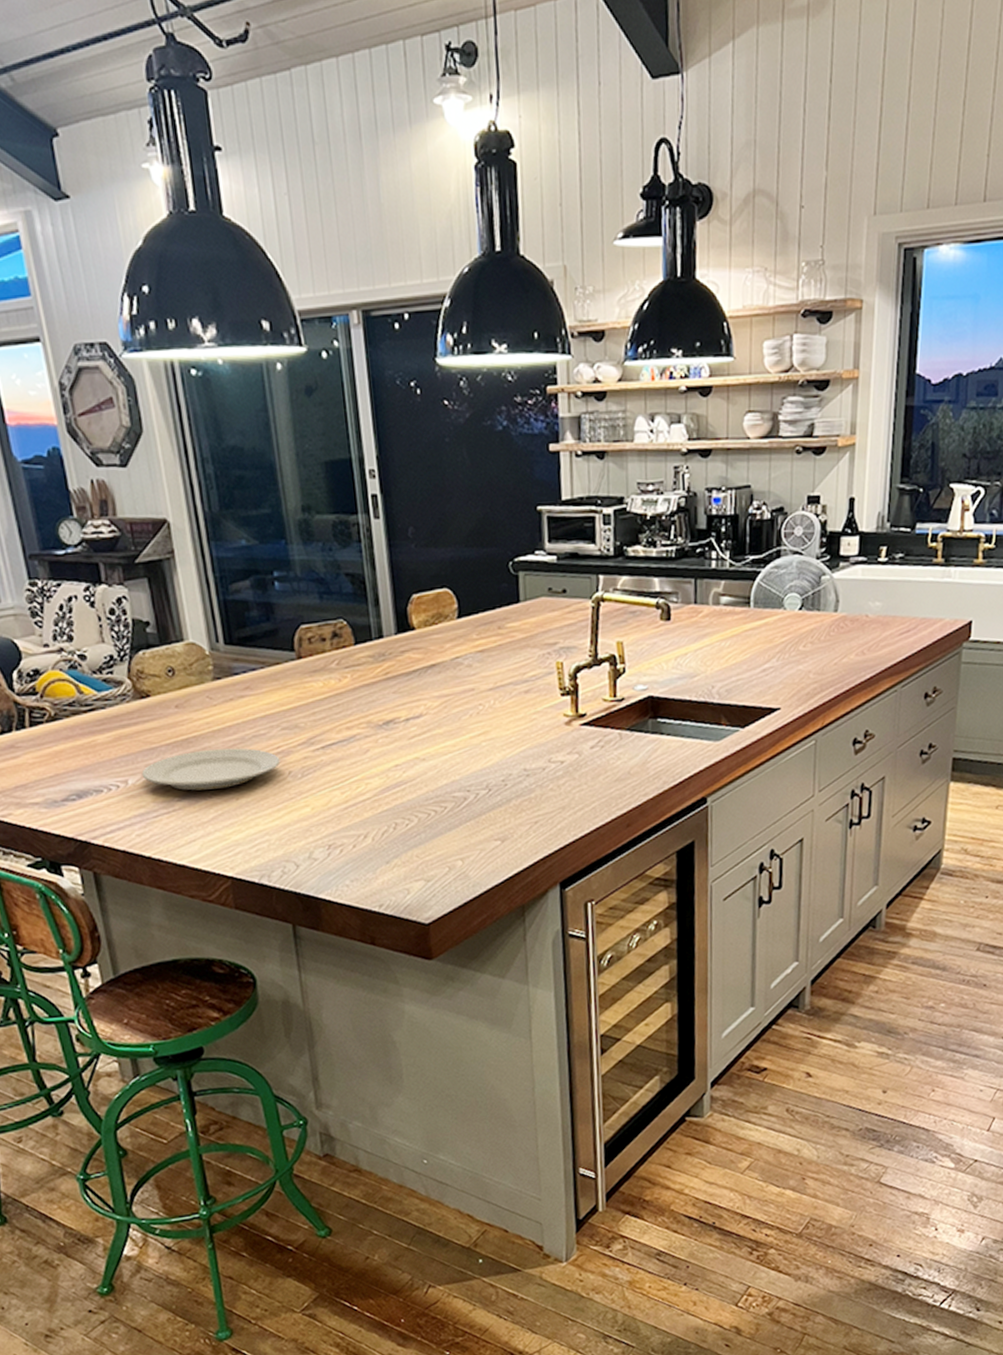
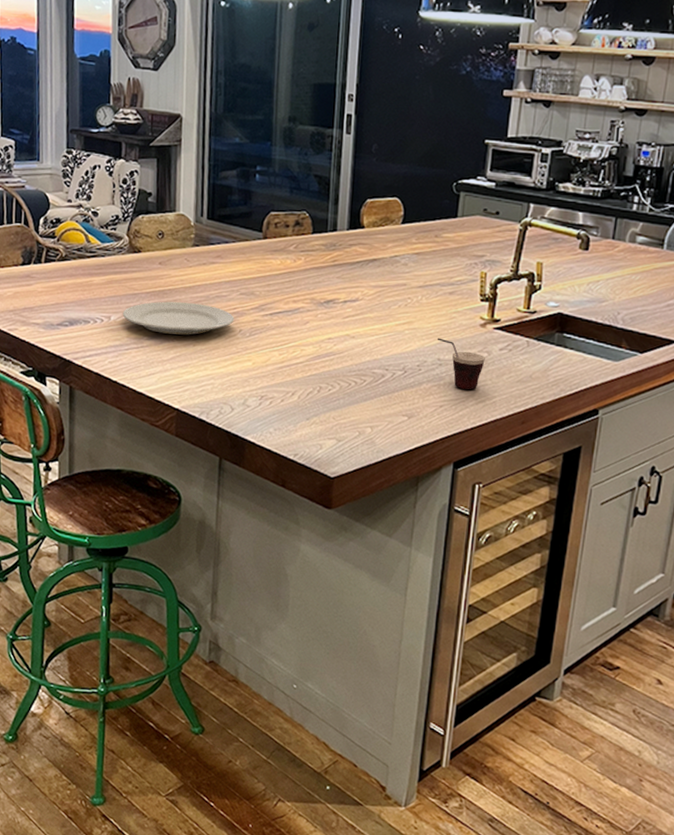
cup: none [520,745,577,799] -> present [438,338,485,390]

